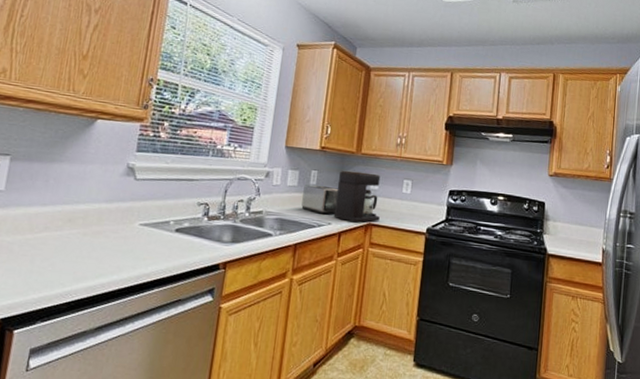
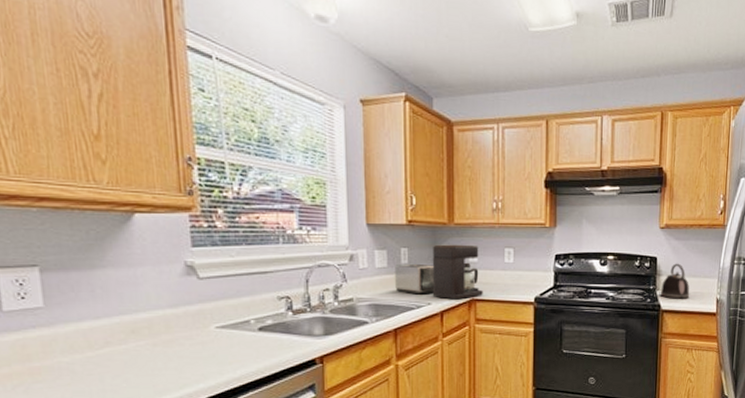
kettle: none [547,210,576,246] -> present [660,263,690,299]

